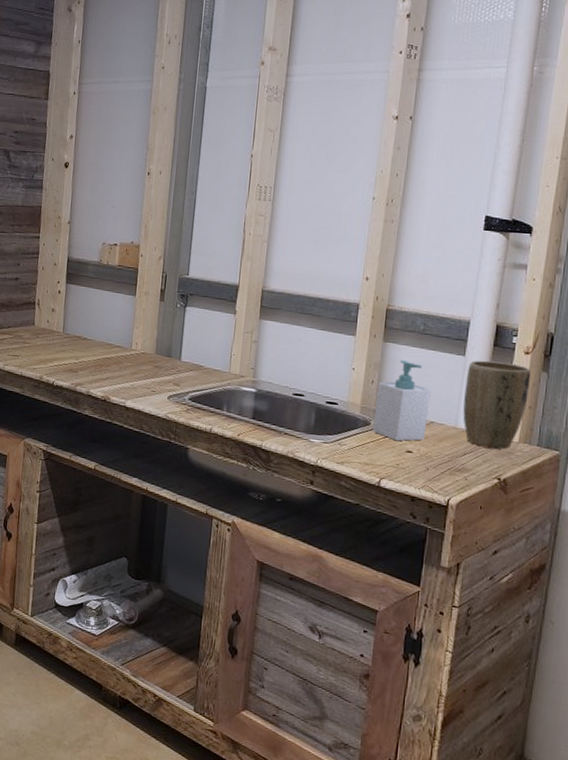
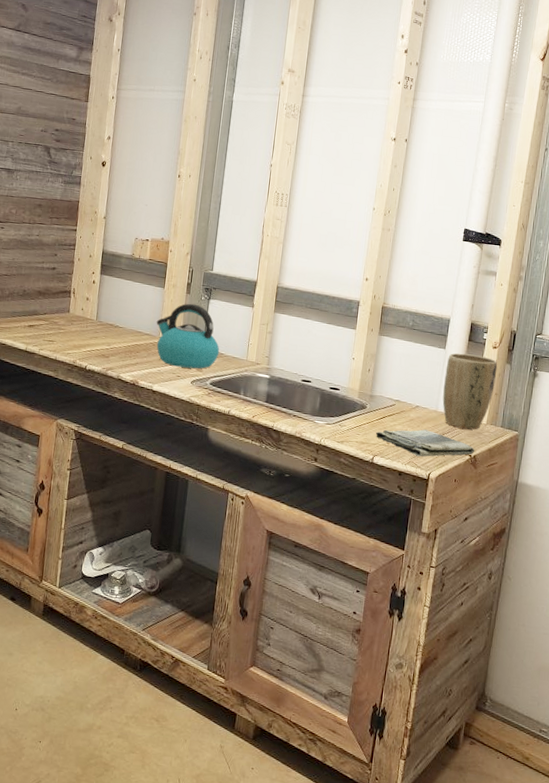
kettle: none [127,311,199,383] -> present [156,303,220,369]
soap bottle: present [373,360,431,441] -> none [368,352,417,423]
dish towel: none [382,448,505,480] -> present [375,429,475,457]

